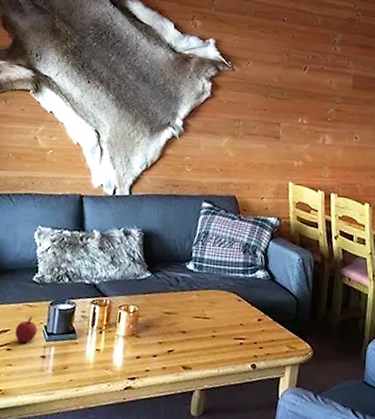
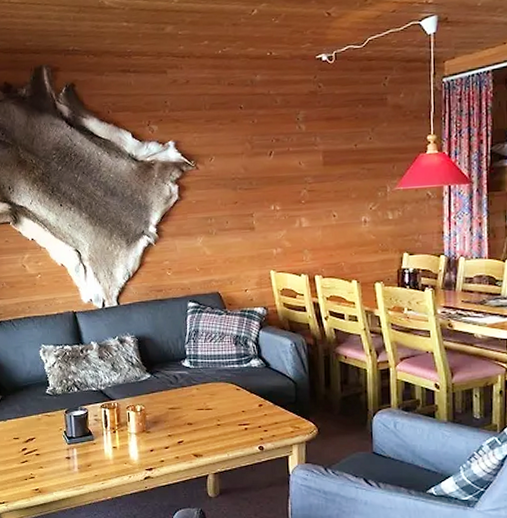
apple: present [15,315,38,343] -> none [40,424,59,448]

